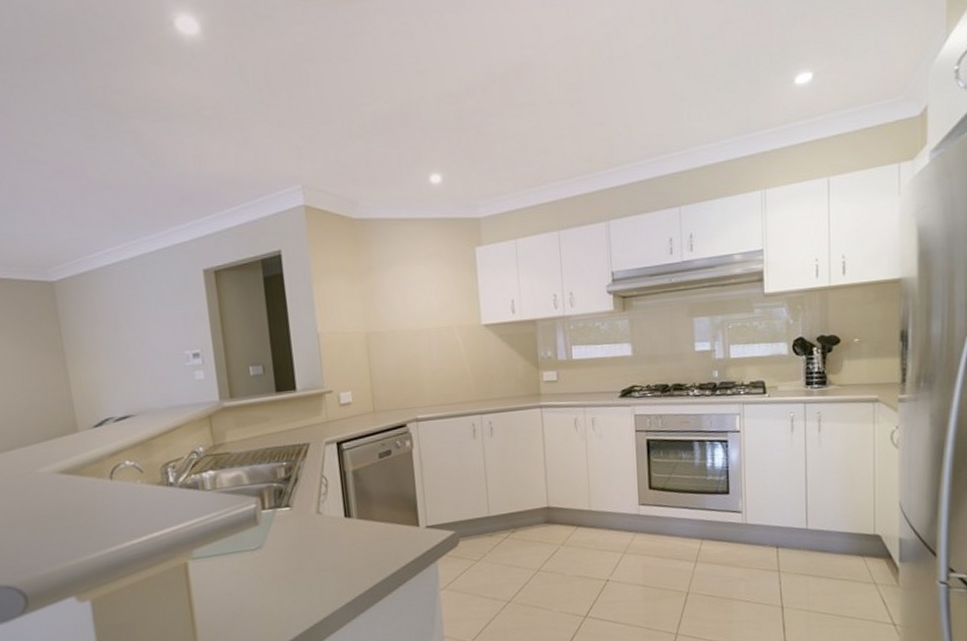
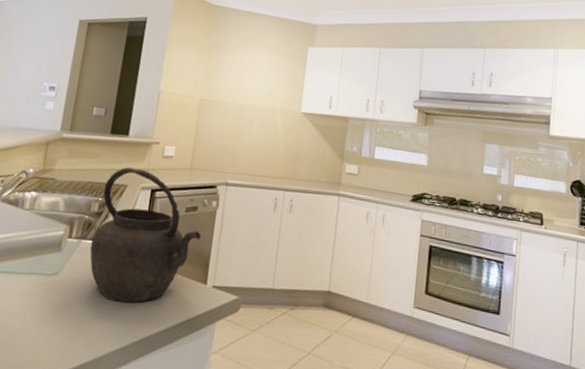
kettle: none [285,423,403,562] -> present [90,167,202,303]

